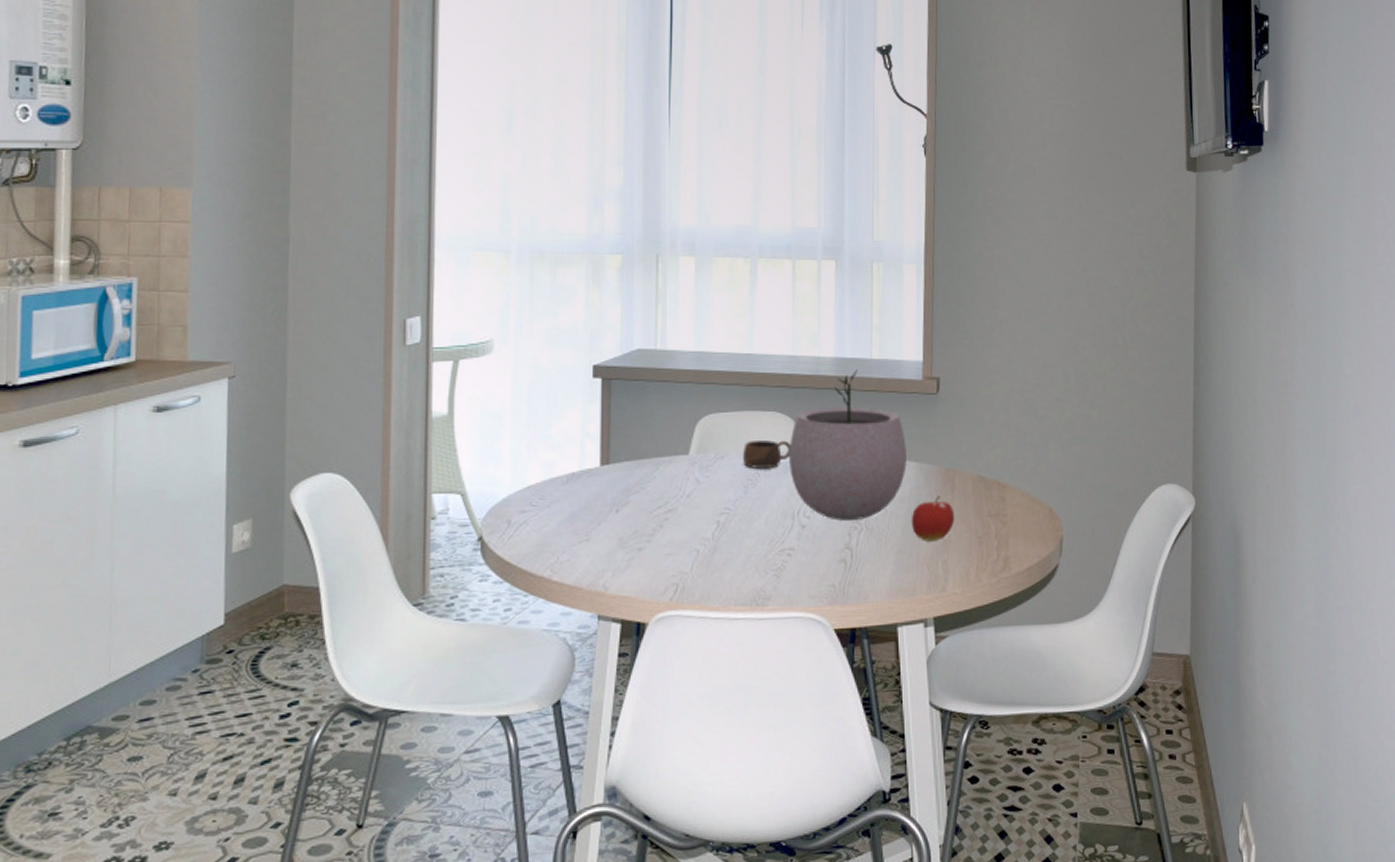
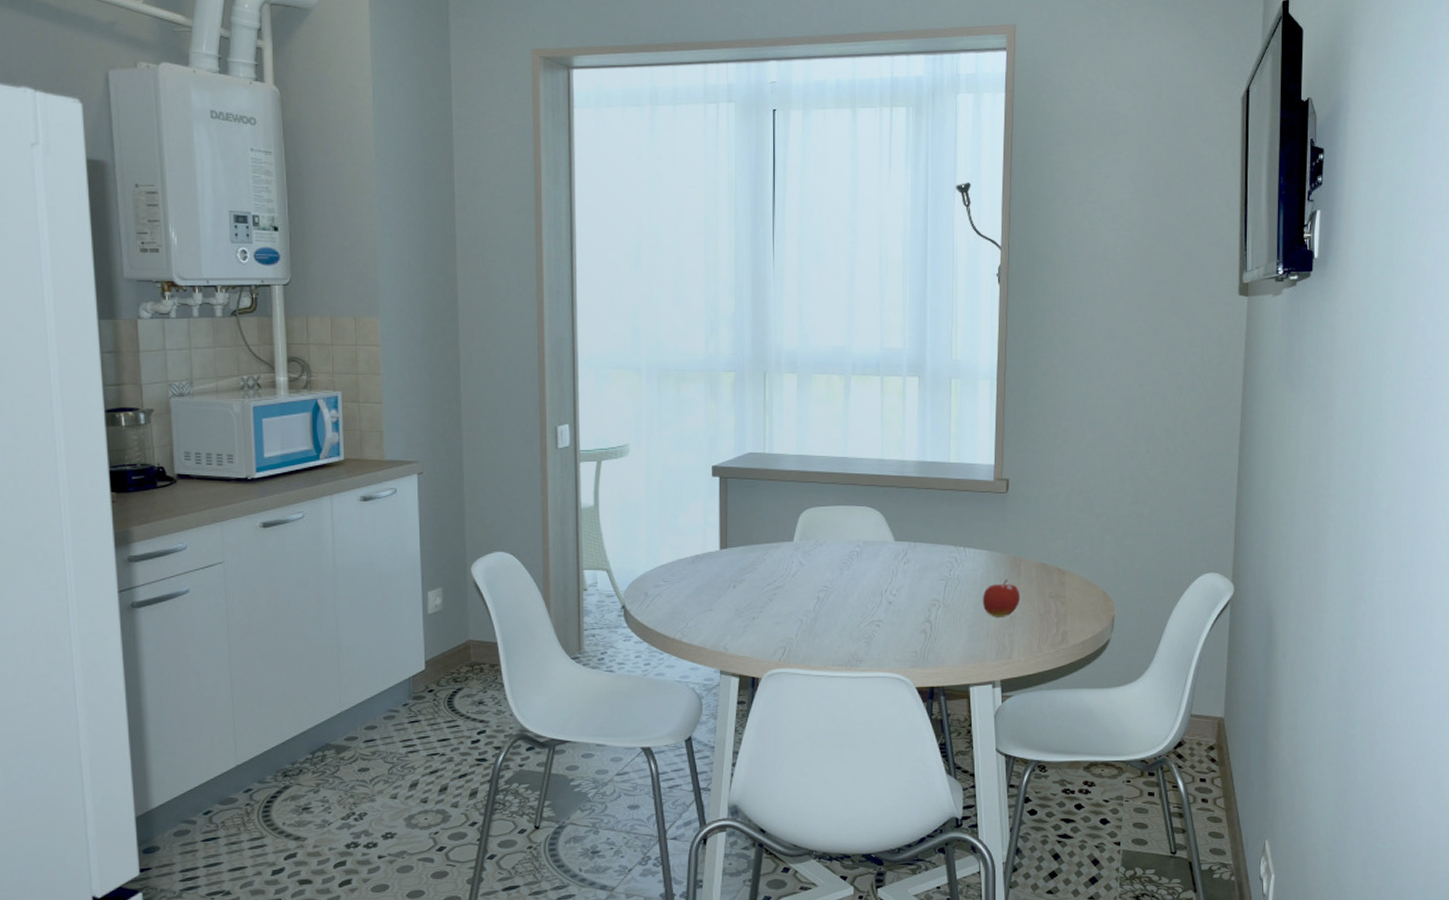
cup: present [742,440,791,468] -> none [838,530,880,554]
plant pot: present [788,370,907,521] -> none [877,471,979,598]

